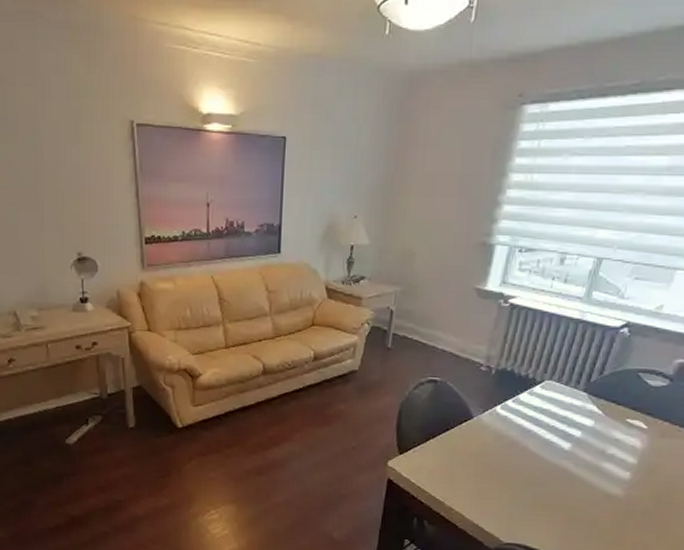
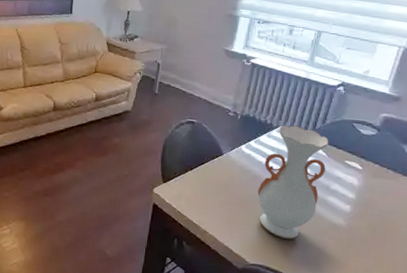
vase: none [515,379,607,514] -> present [257,125,329,239]

